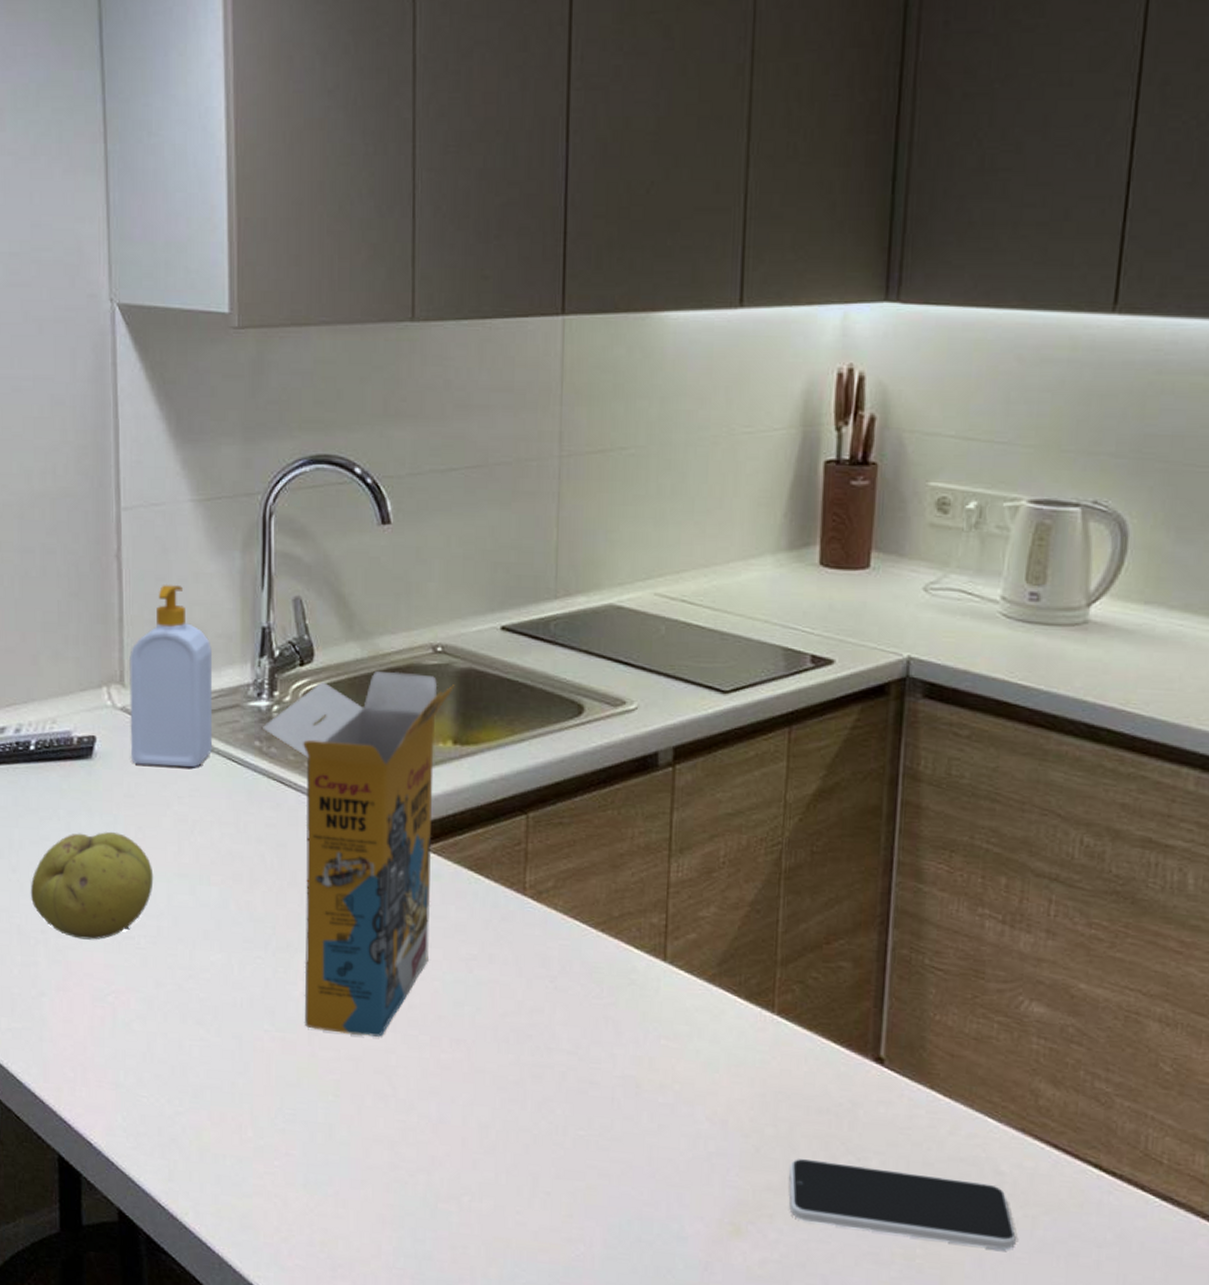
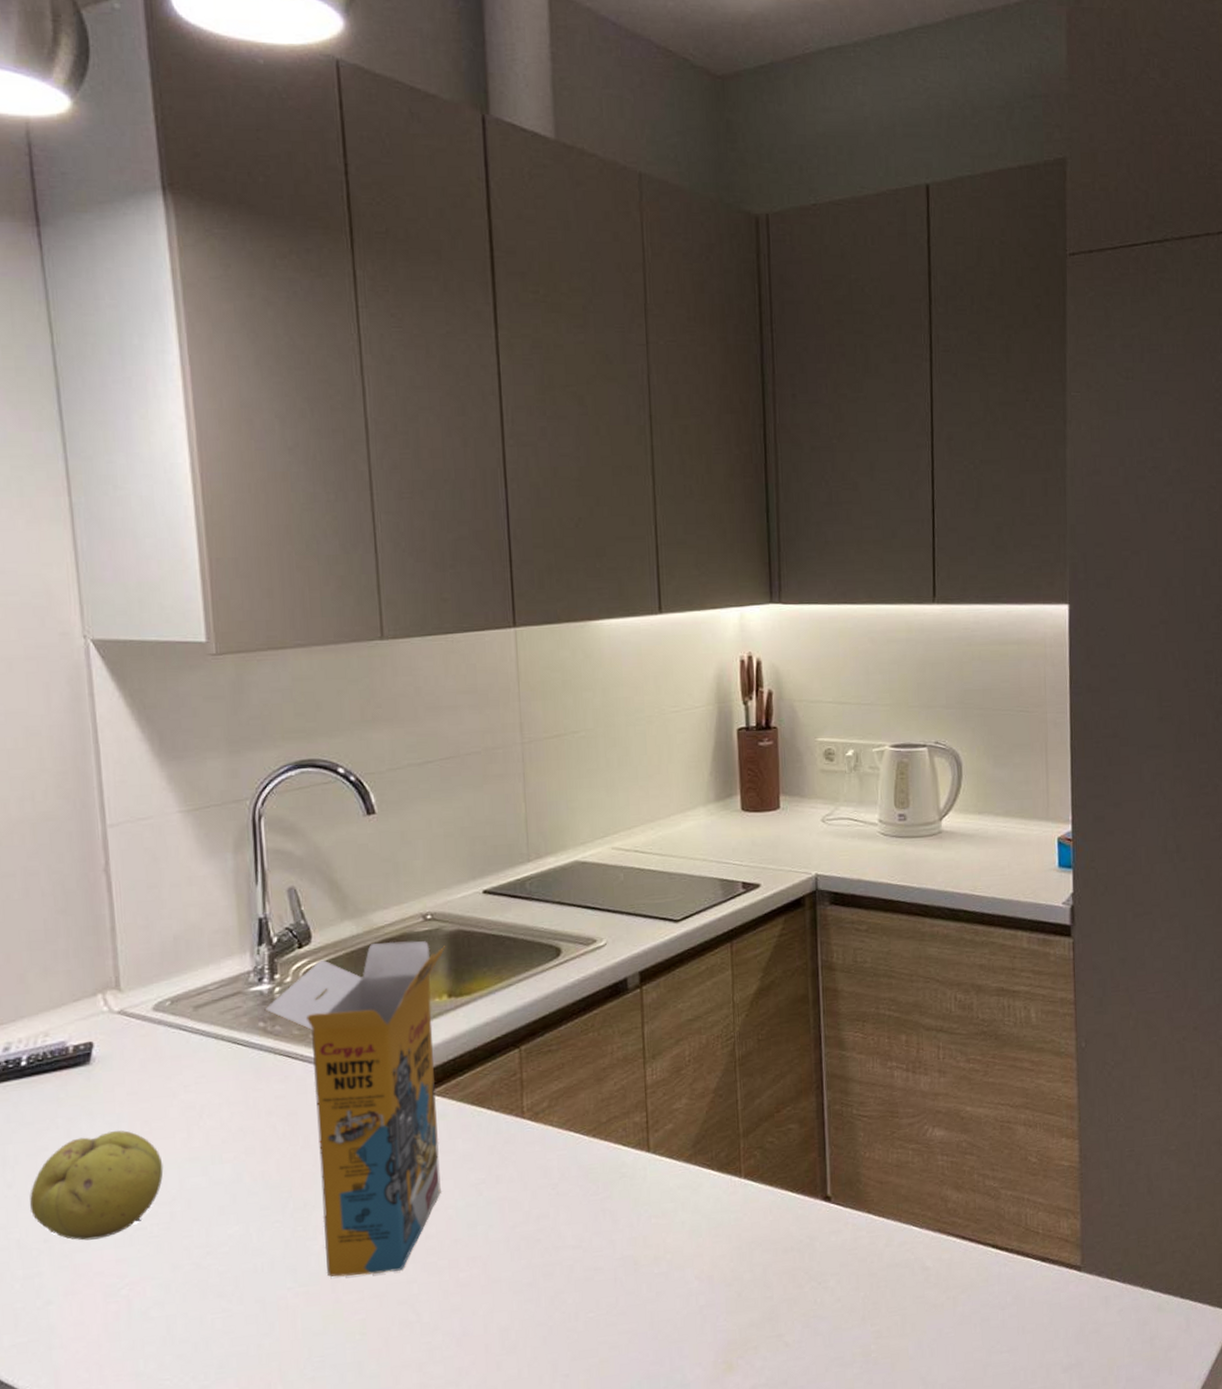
soap bottle: present [129,585,213,768] -> none [124,890,217,1062]
smartphone: present [788,1158,1016,1250] -> none [767,1279,943,1345]

